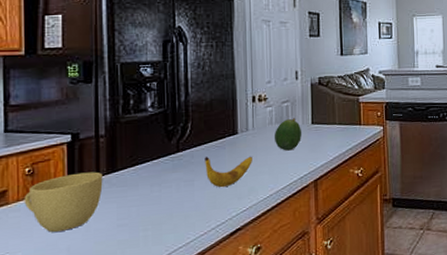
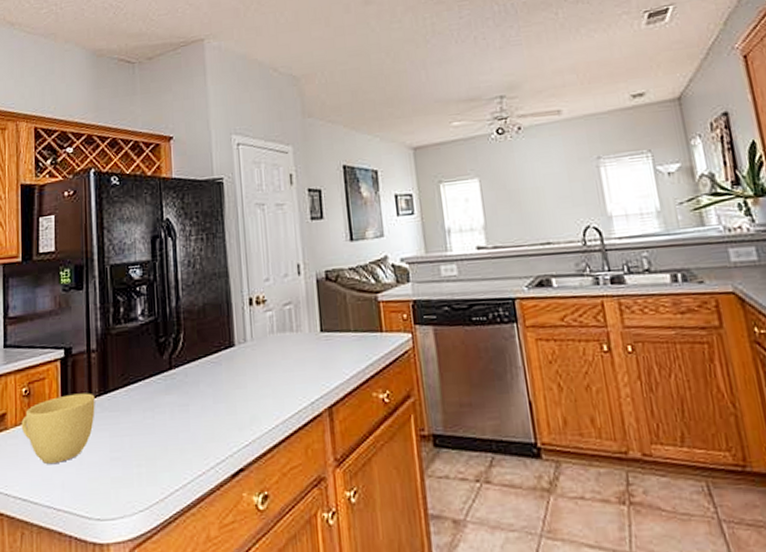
banana: present [205,156,252,188] -> none [199,374,253,415]
fruit: present [274,118,302,151] -> none [276,324,310,368]

